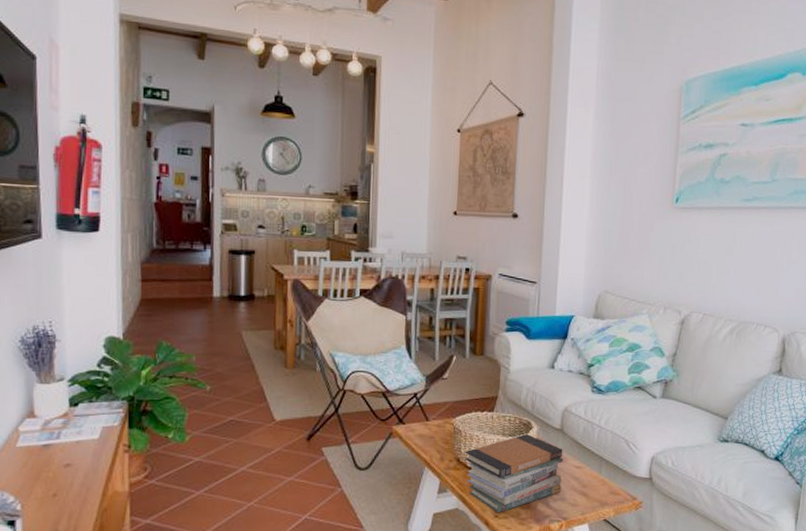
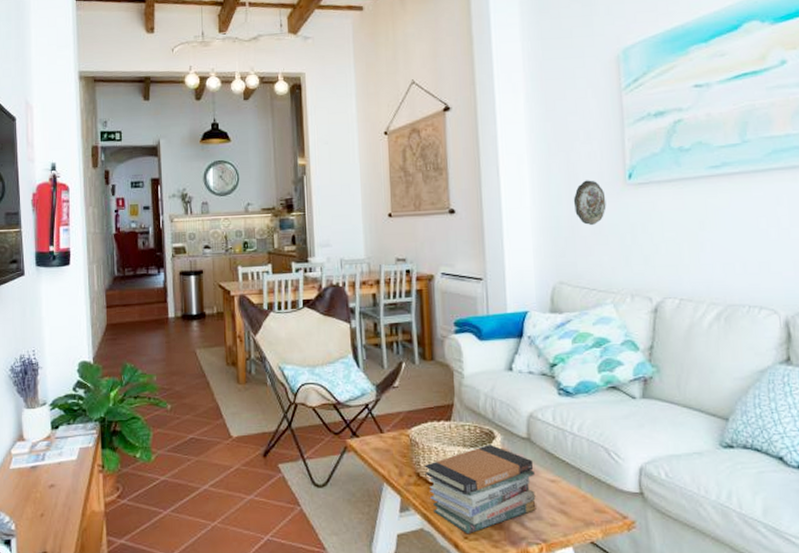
decorative plate: none [625,199,654,242] -> present [573,180,606,226]

